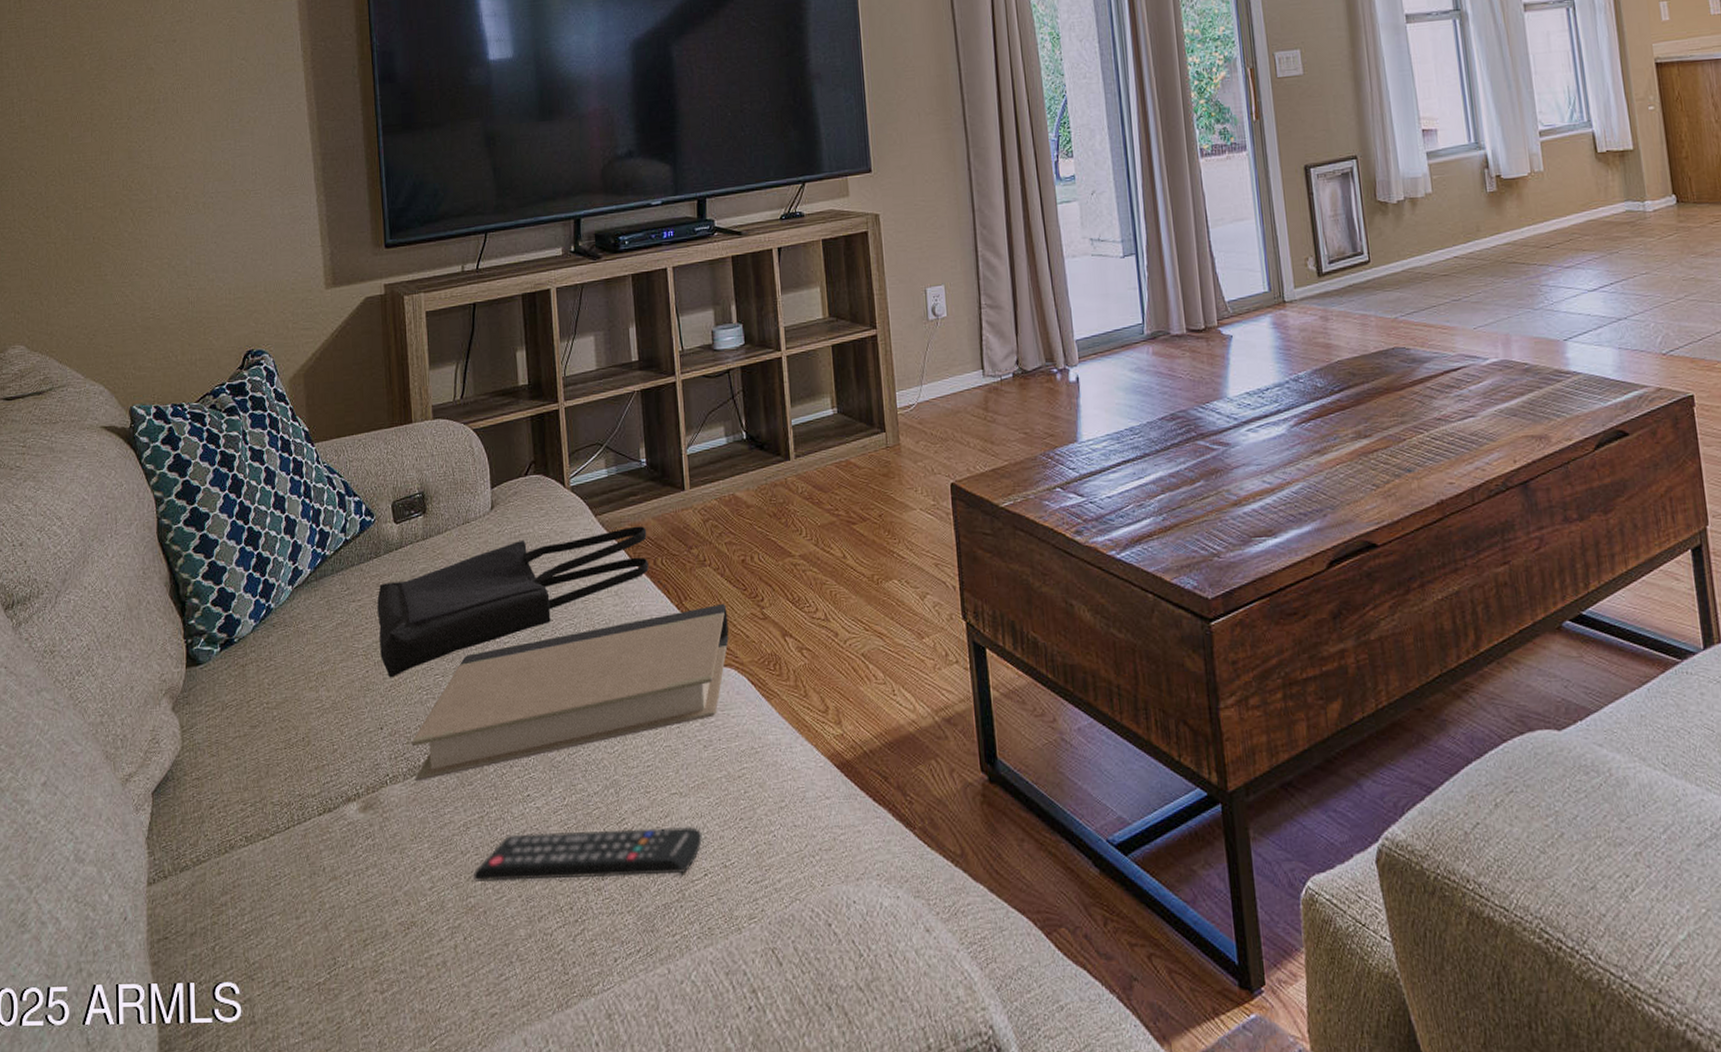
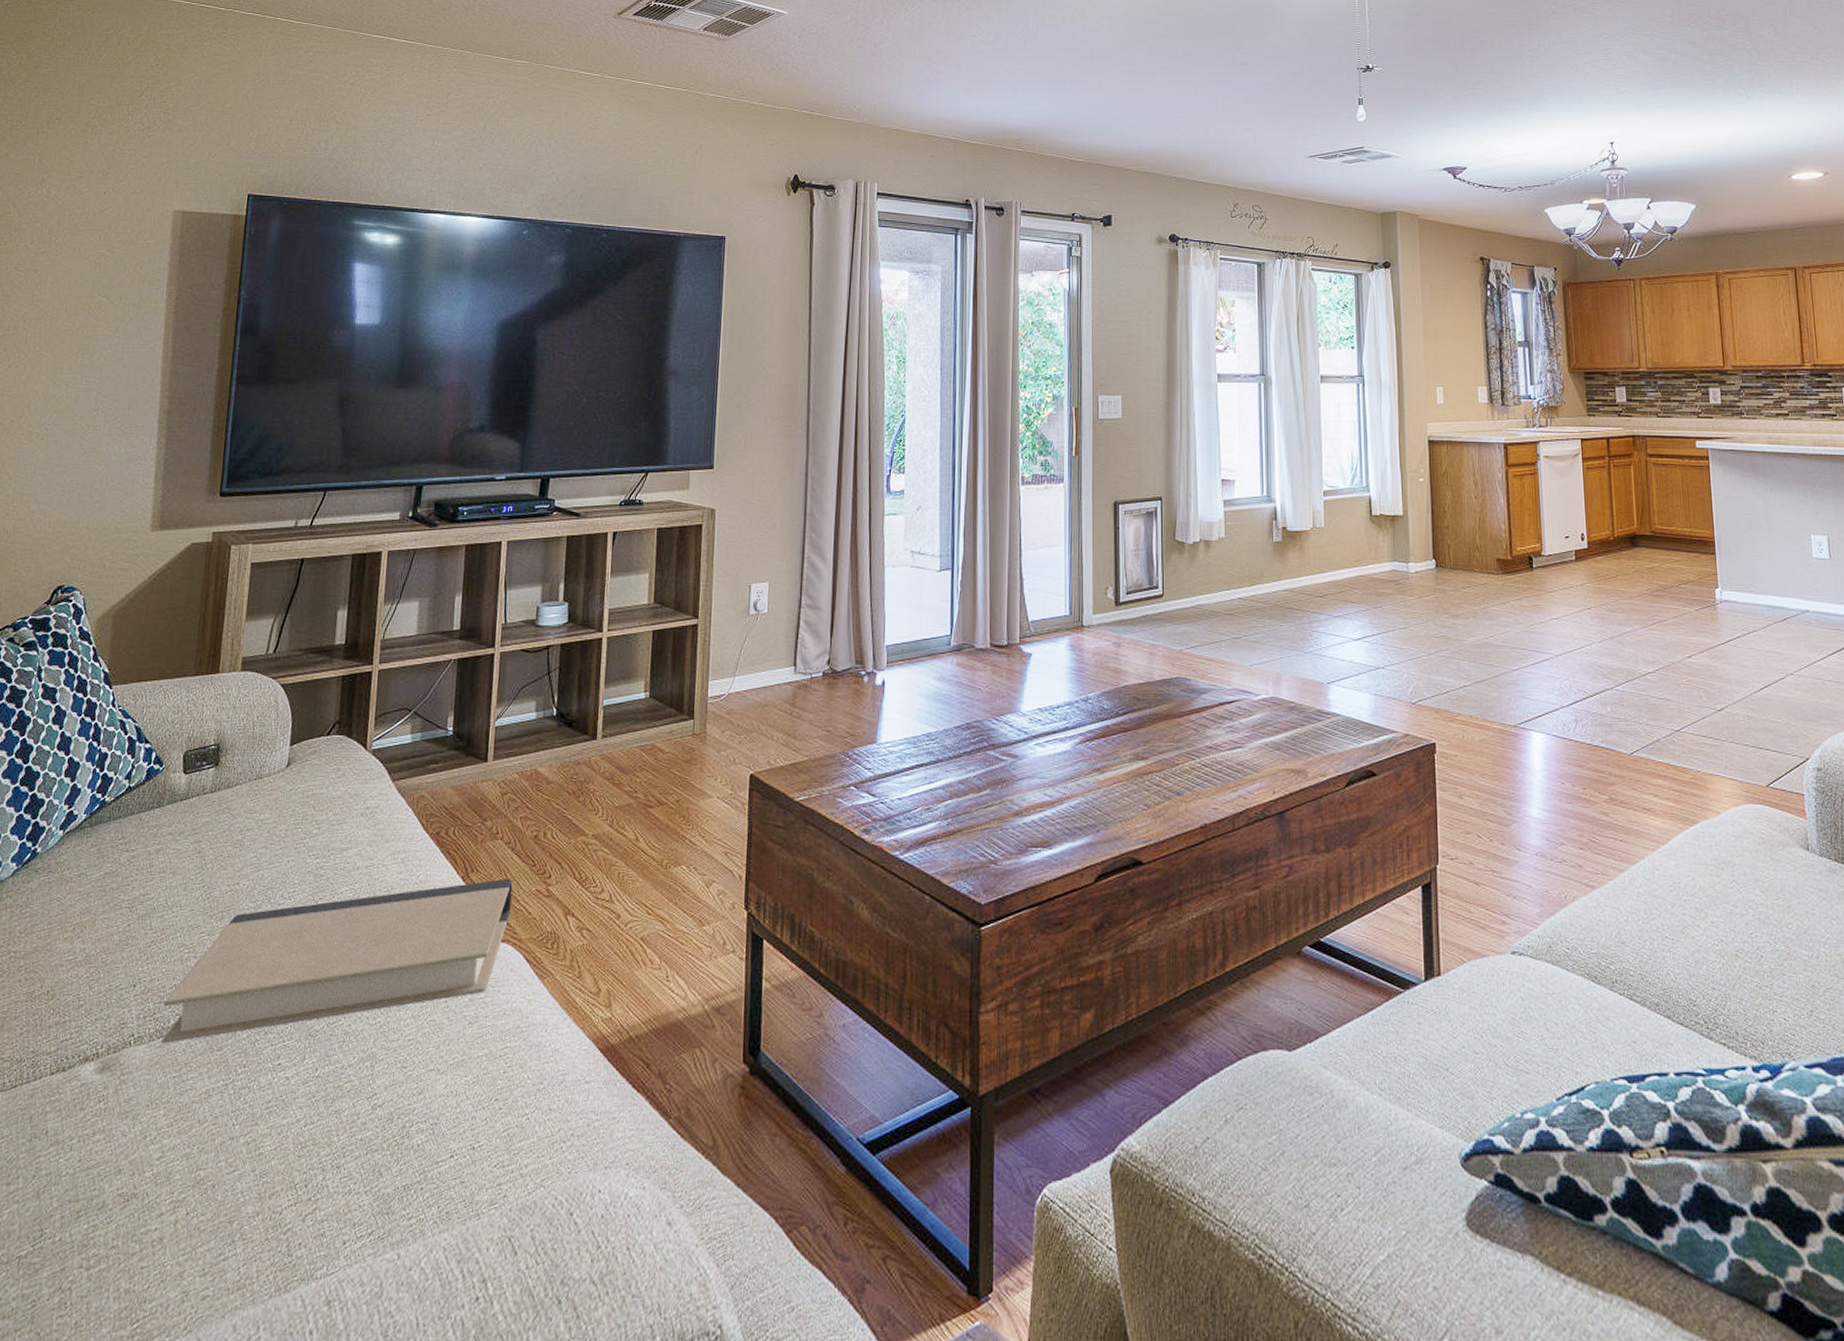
tote bag: present [377,526,649,678] -> none [146,794,443,933]
remote control: present [473,826,702,883] -> none [206,1104,454,1155]

